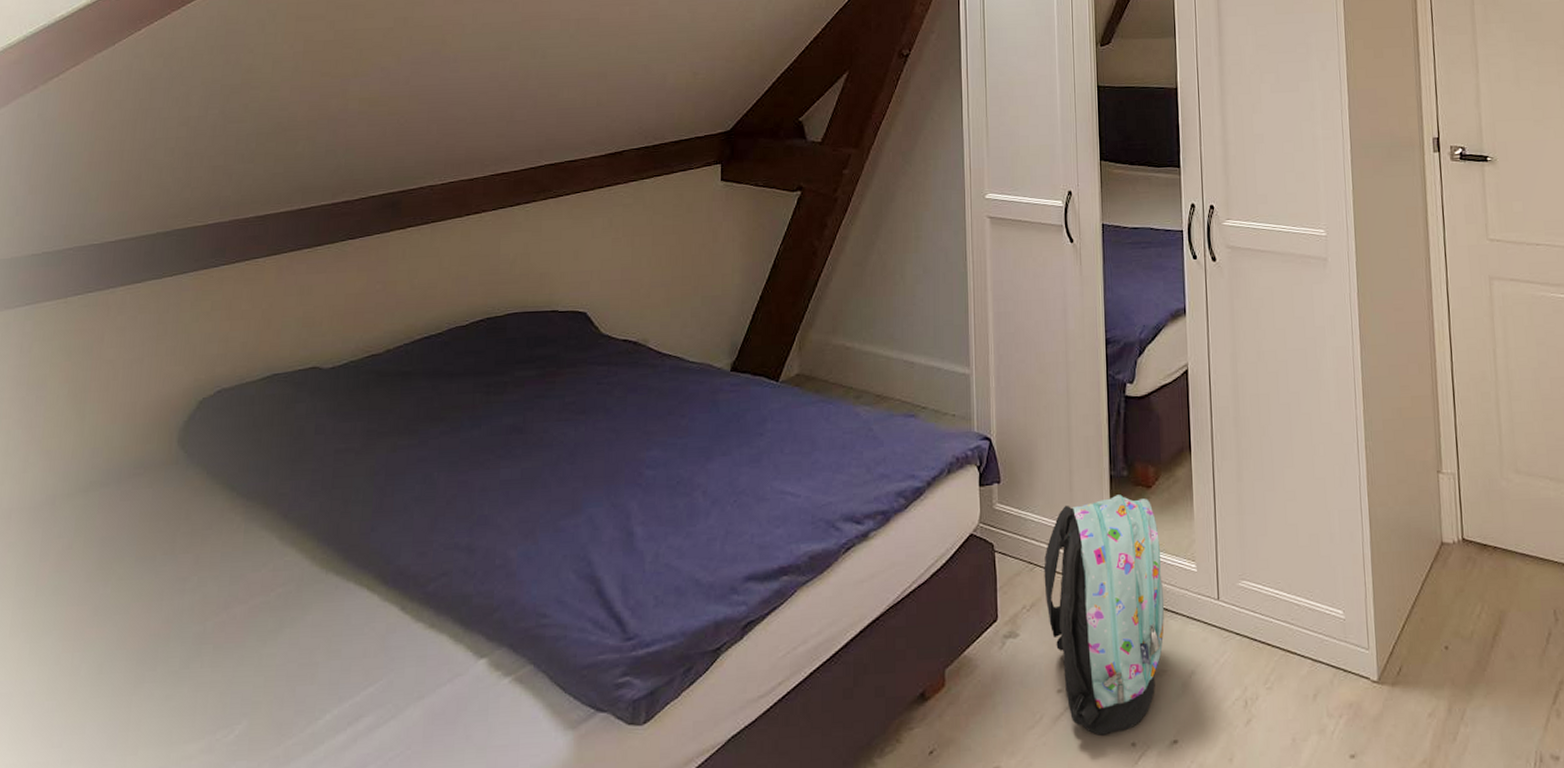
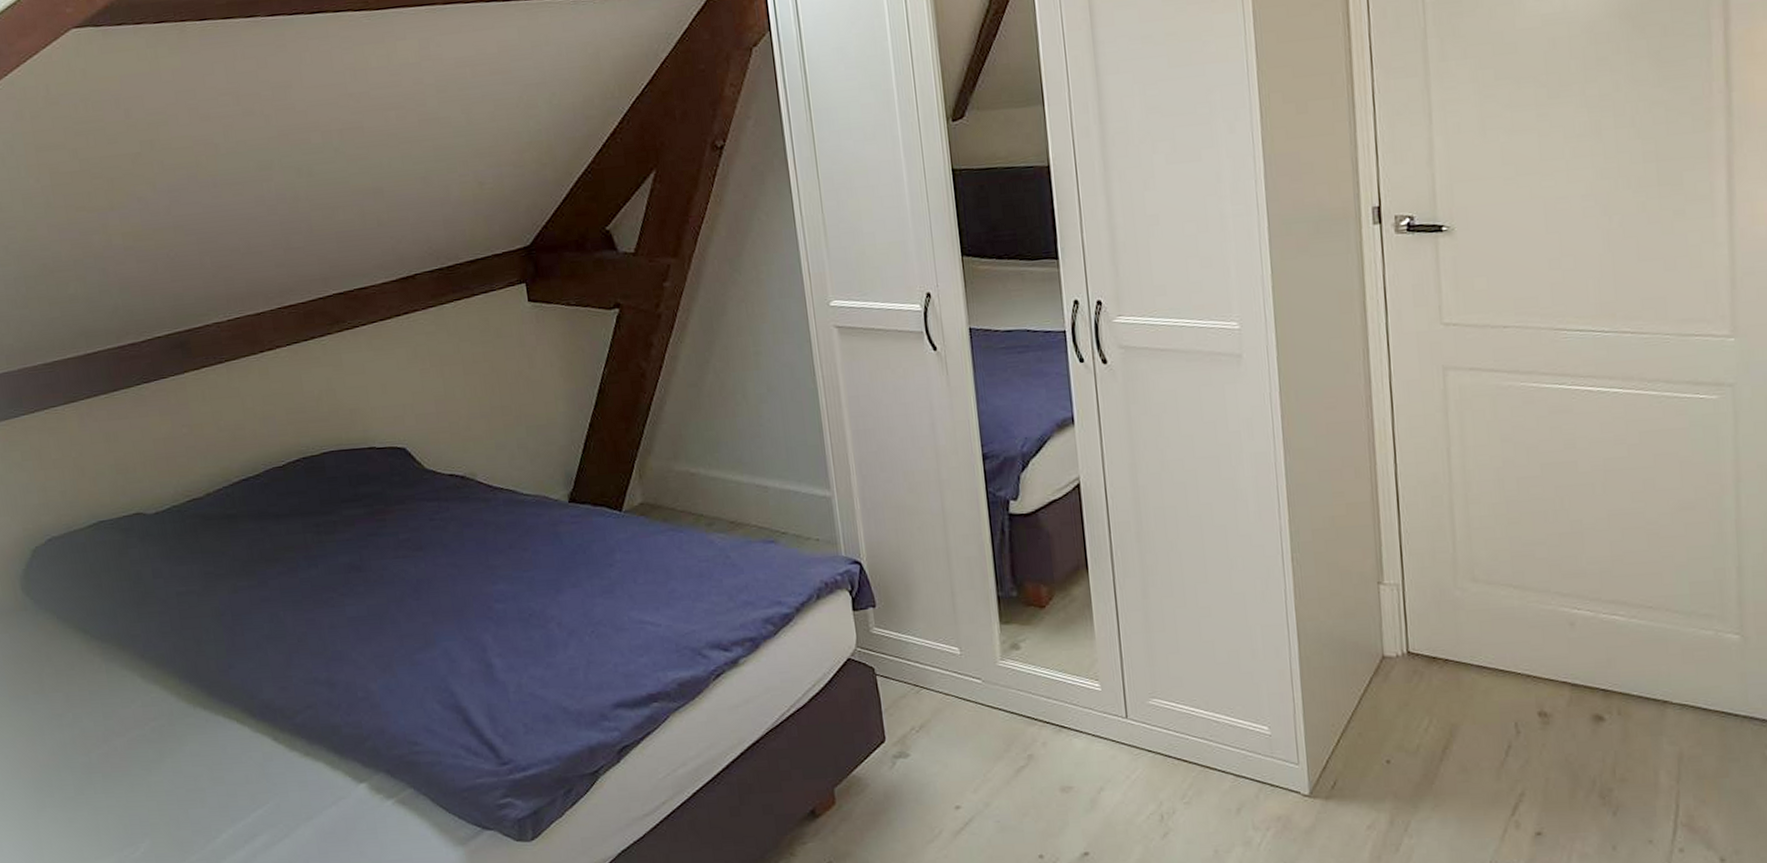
backpack: present [1043,494,1165,736] -> none [930,615,1068,848]

